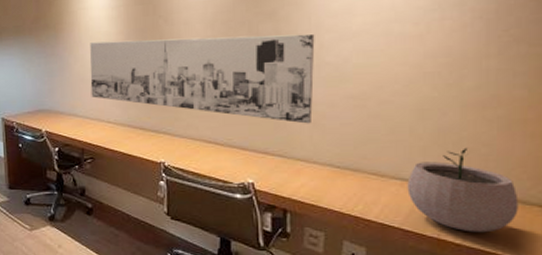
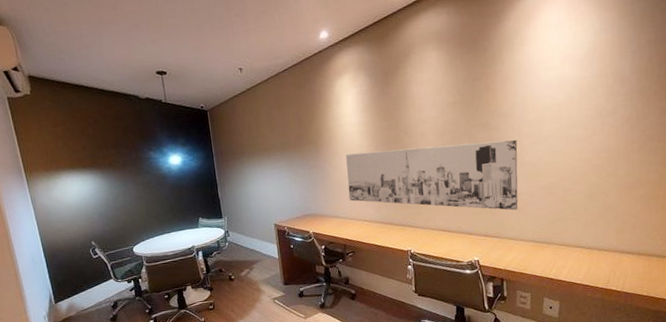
plant pot: present [407,147,519,233] -> none [585,219,656,282]

